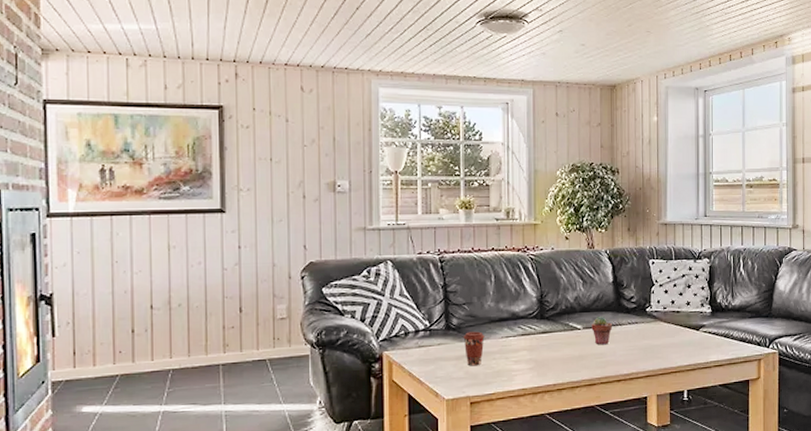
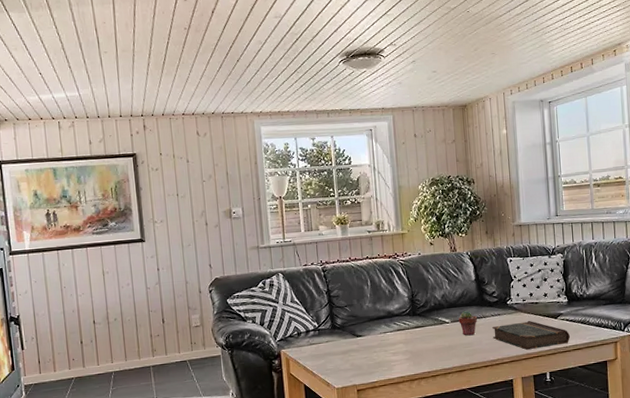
coffee cup: present [463,331,485,366] -> none [347,329,366,359]
book: none [628,331,711,364] -> present [492,320,570,350]

